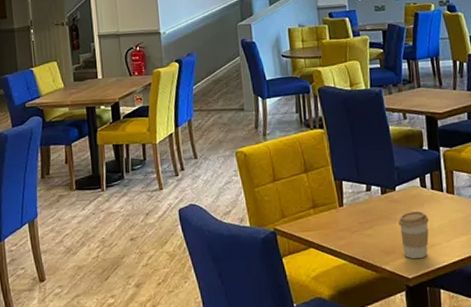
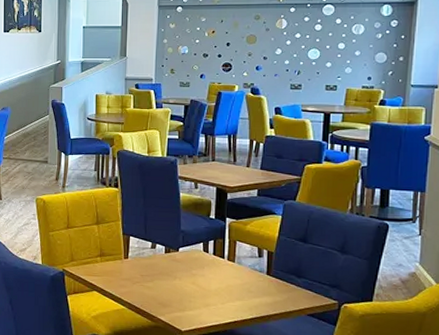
coffee cup: present [398,211,430,259] -> none [178,272,208,315]

